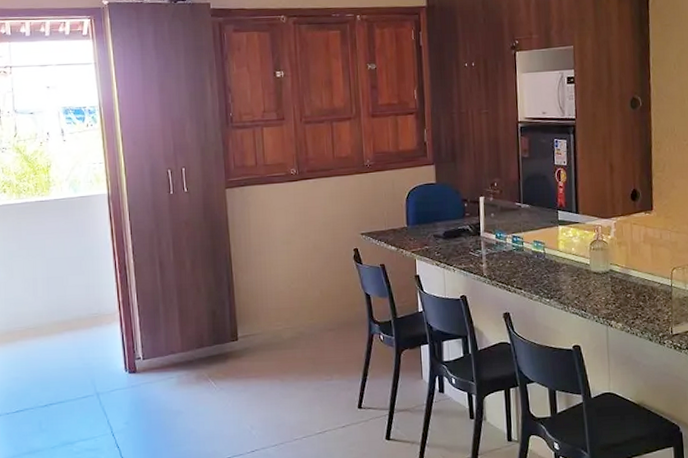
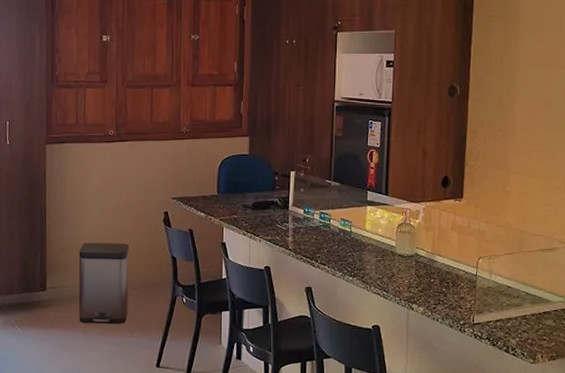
pedal bin: none [269,284,325,371] -> present [78,242,129,324]

